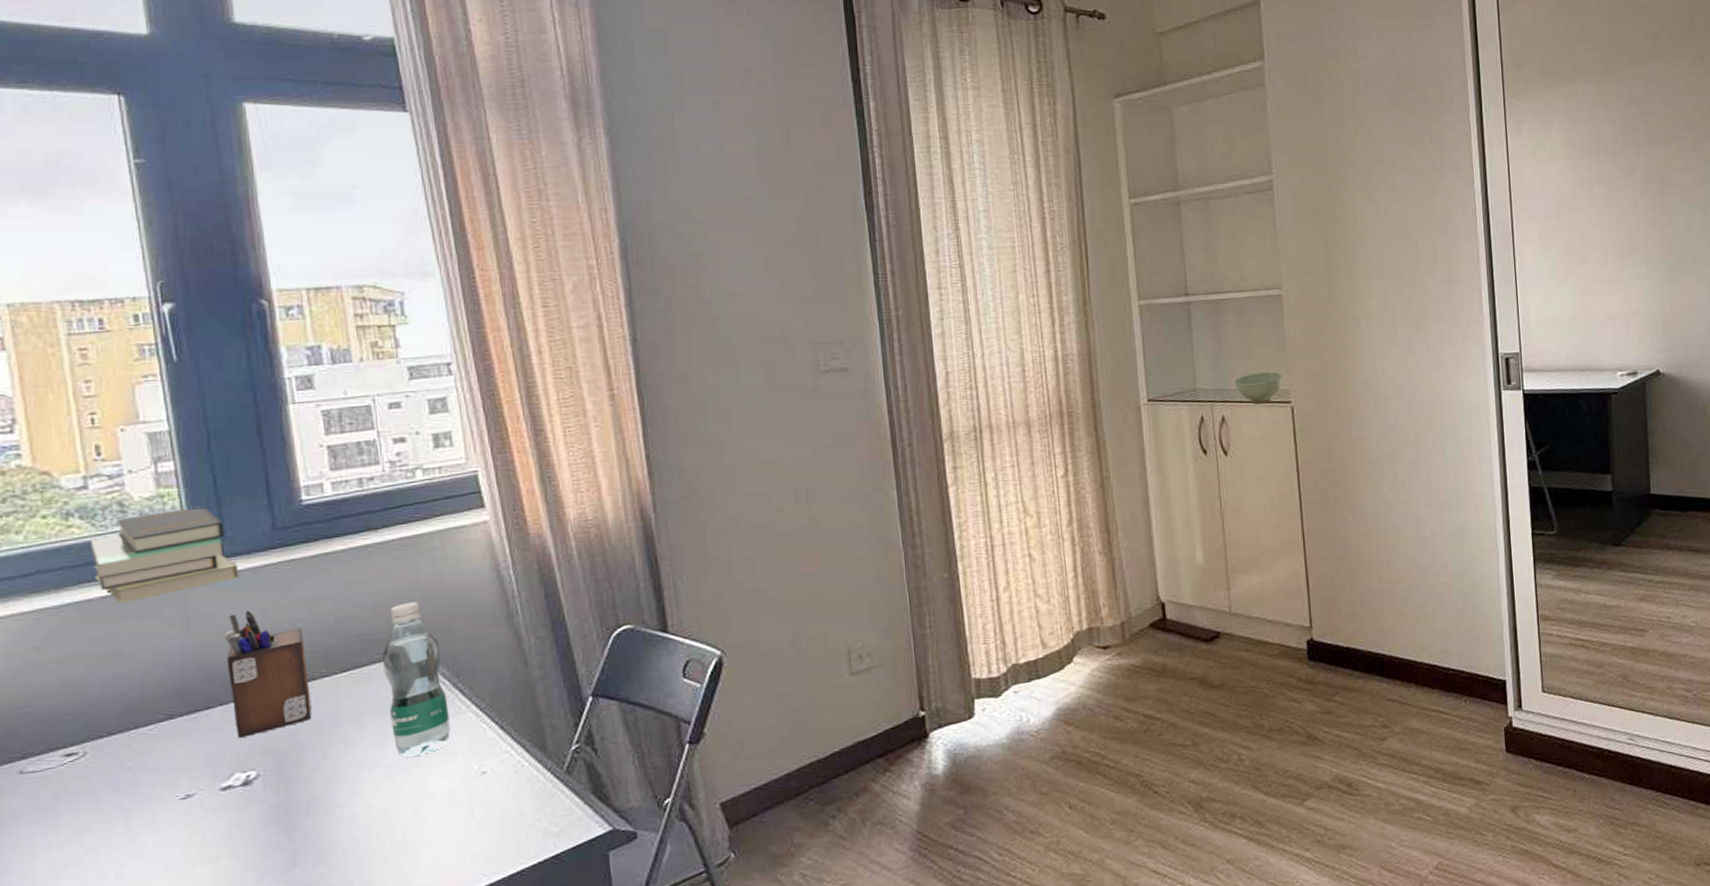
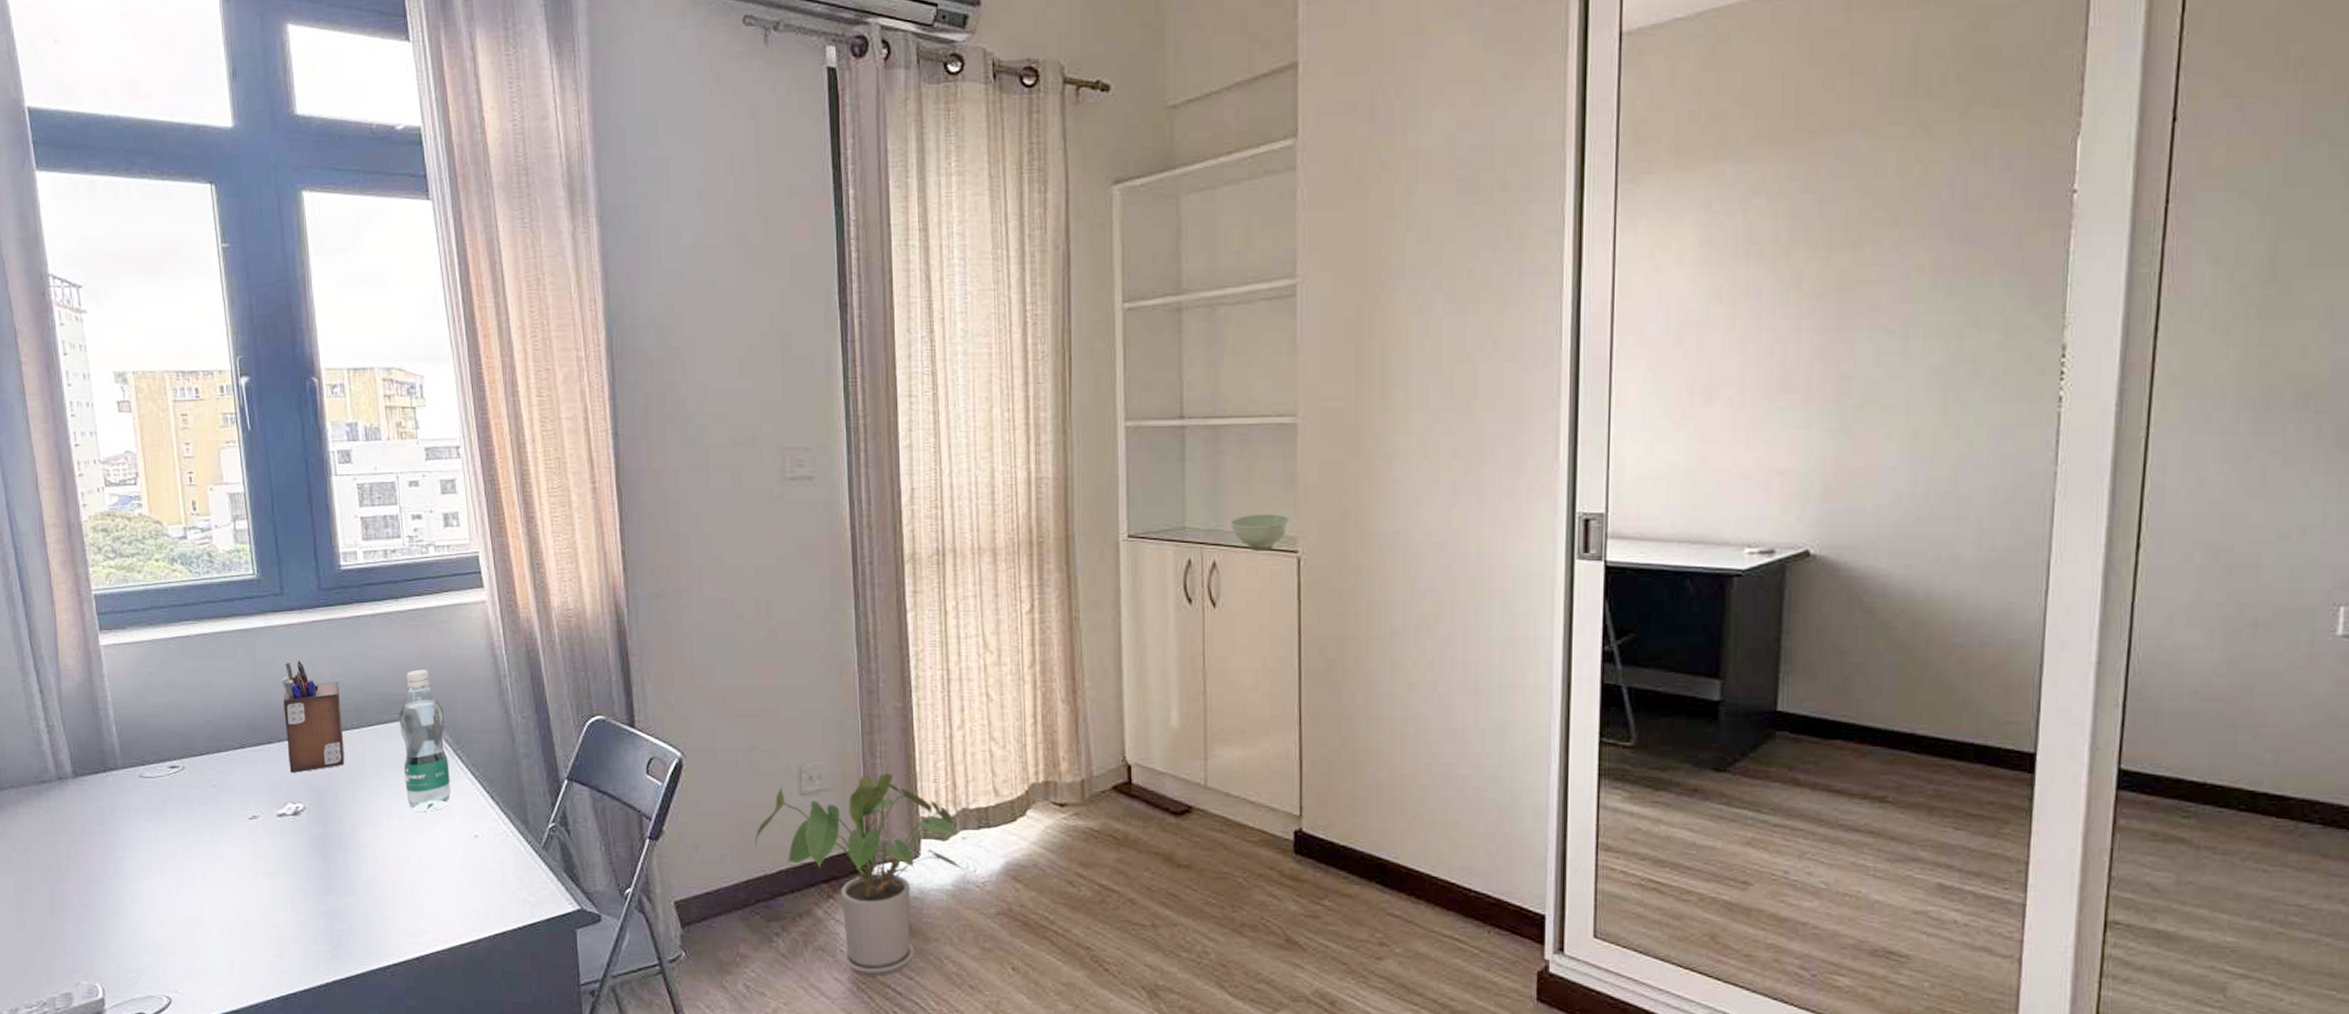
books: present [90,506,239,603] -> none [188,562,293,642]
house plant: none [804,641,1020,842] -> present [754,774,966,977]

